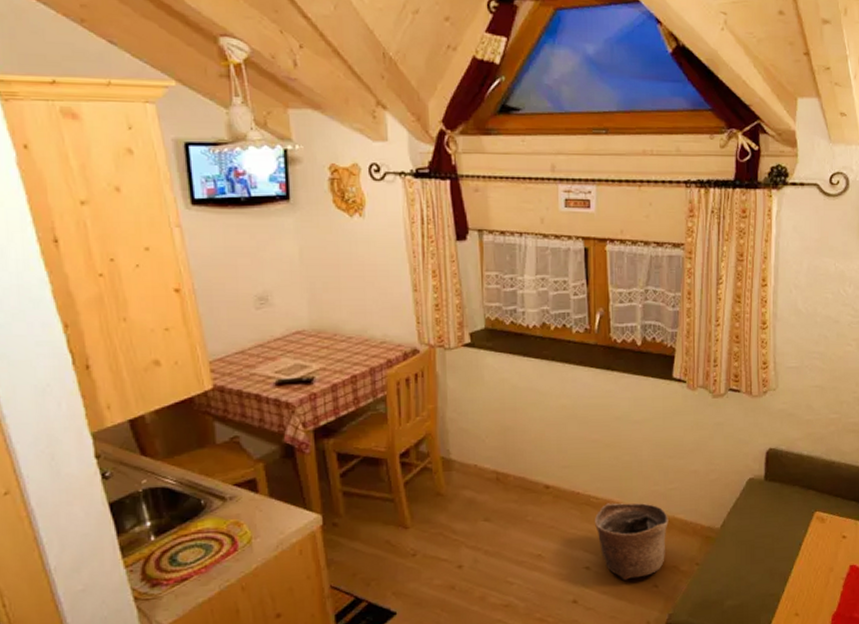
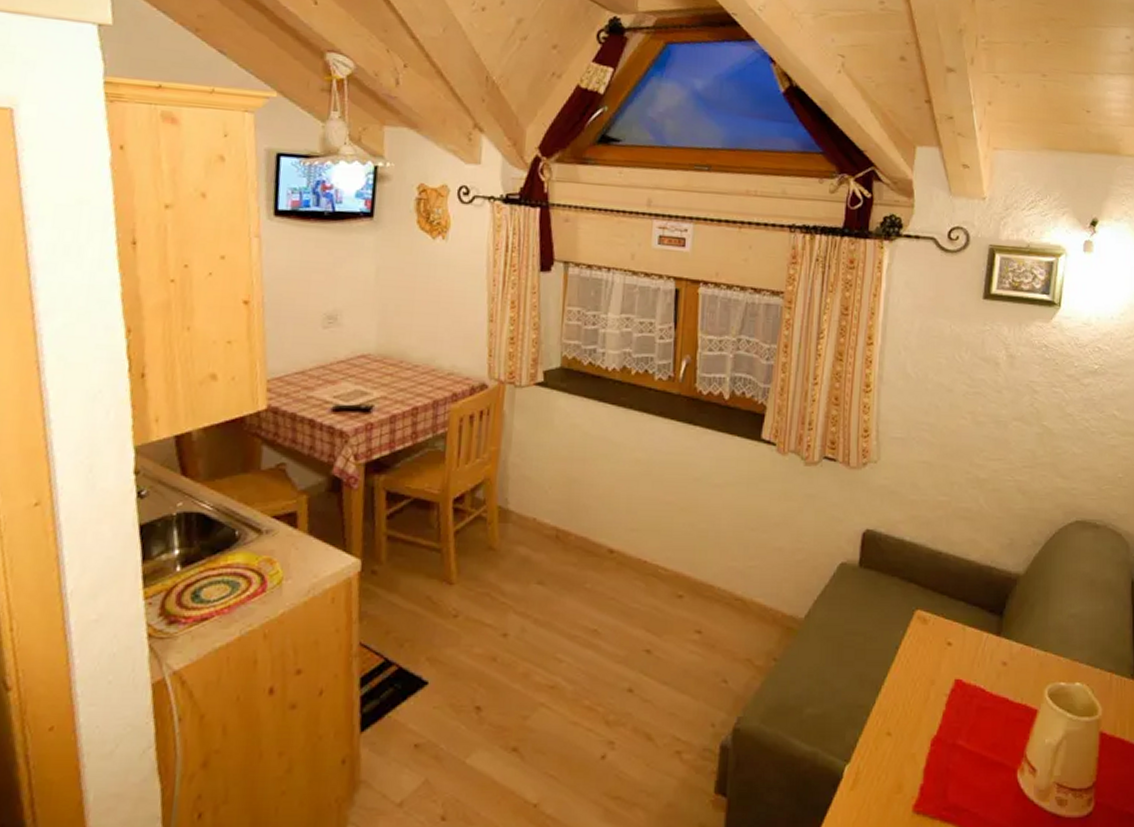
basket: present [594,503,668,581] -> none [660,576,745,671]

